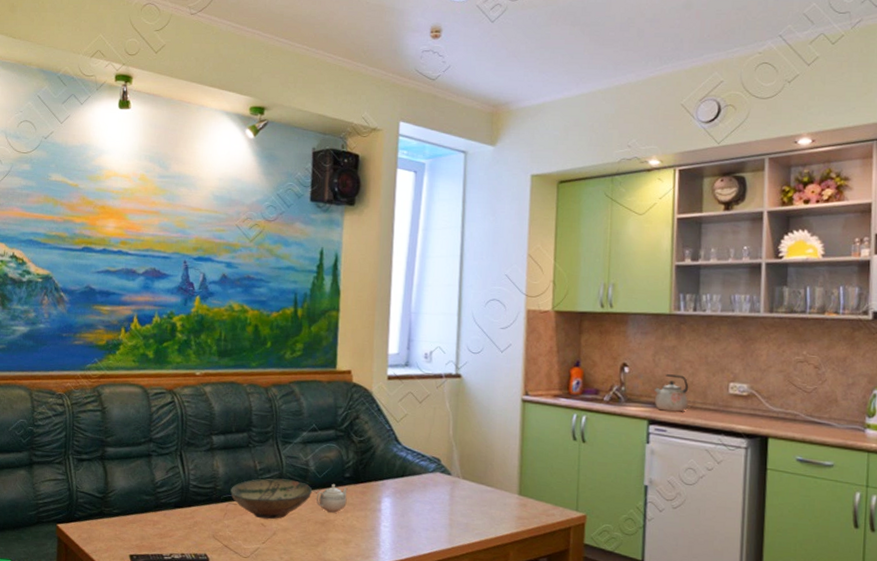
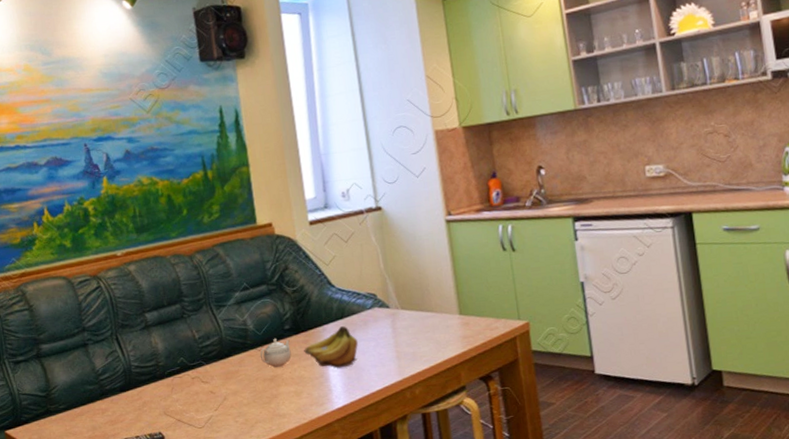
bowl: present [230,478,313,520] -> none [173,342,256,387]
fruit: none [360,483,415,525] -> present [304,325,359,368]
kettle: present [654,374,689,412] -> none [573,167,609,206]

